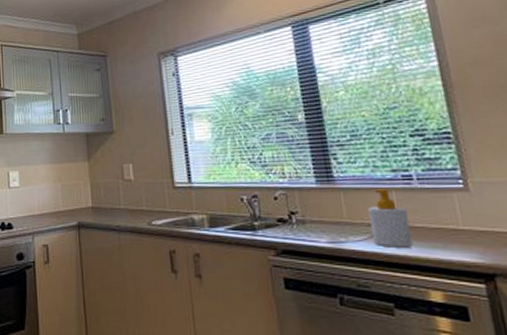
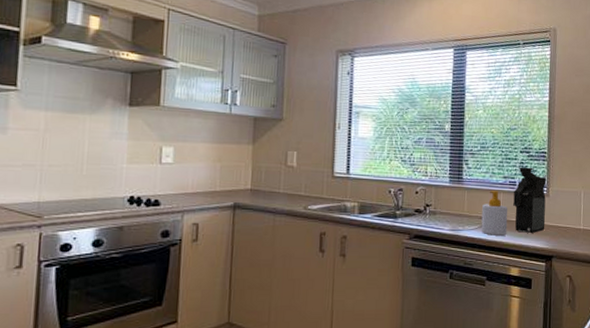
coffee maker: none [411,154,473,242] -> present [513,167,547,233]

